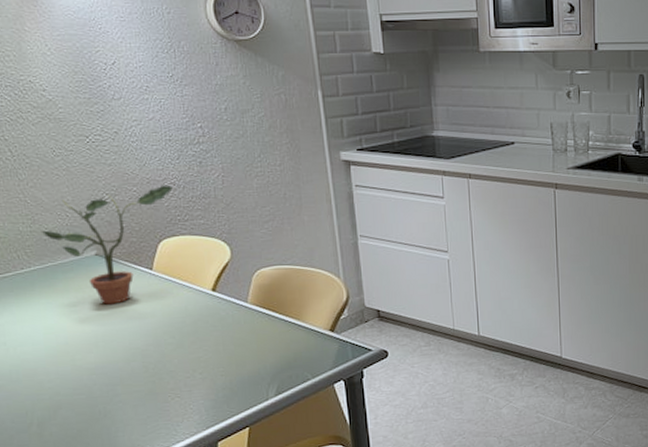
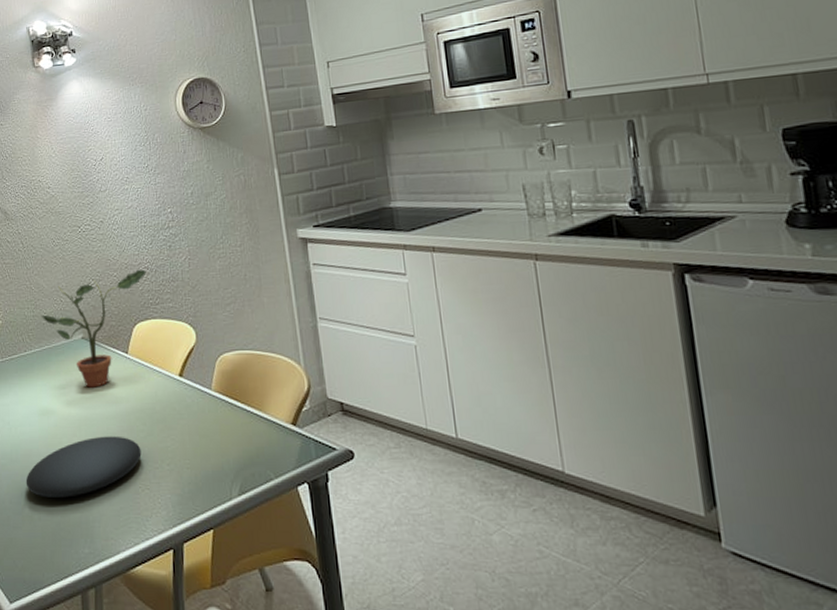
plate: none [31,350,170,414] -> present [25,436,142,498]

